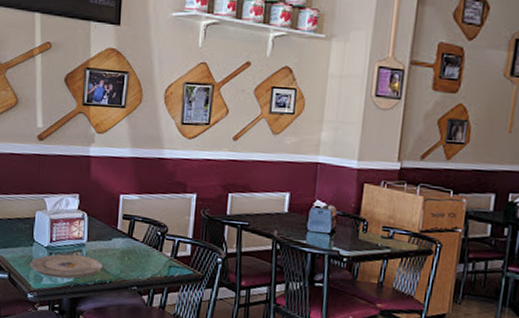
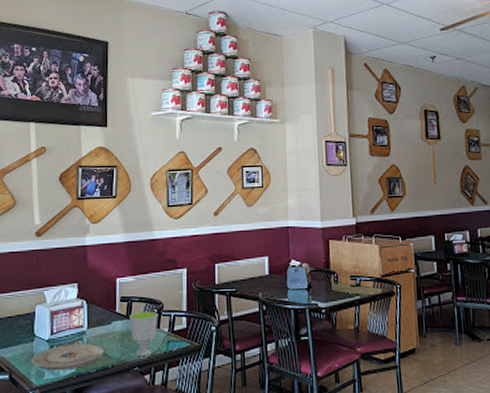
cup: none [131,232,162,278] -> present [129,311,158,357]

